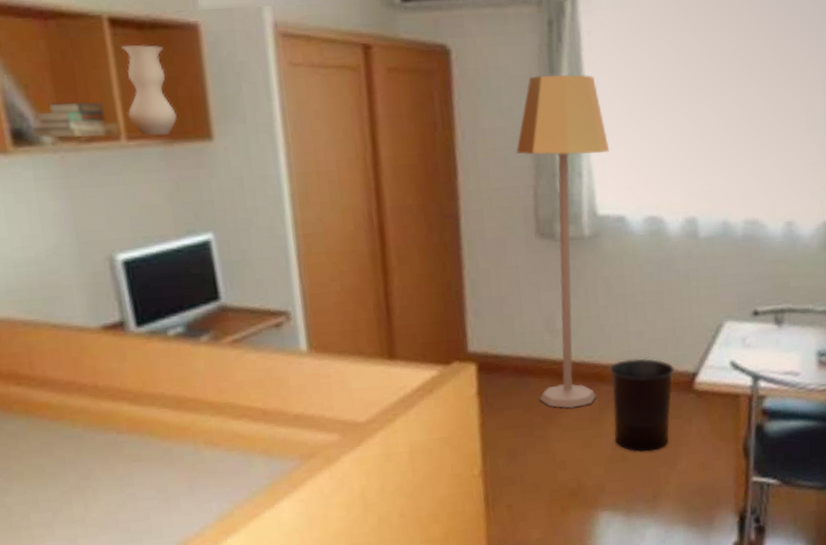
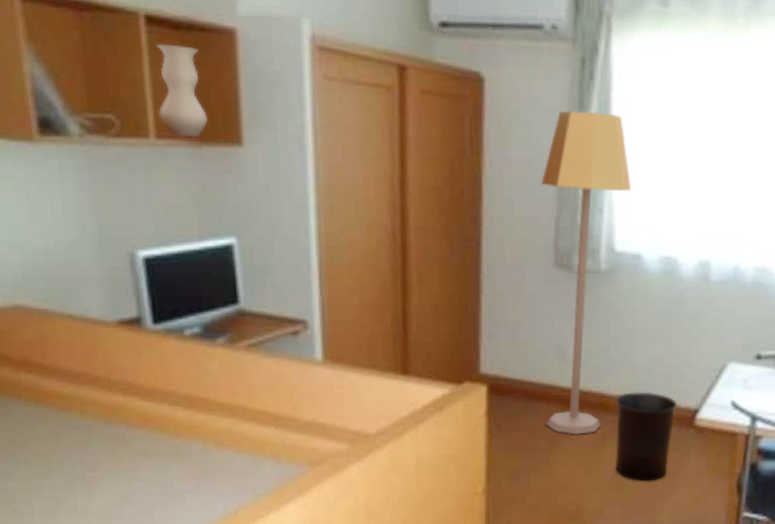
books: present [32,102,123,138] -> none [60,95,152,134]

